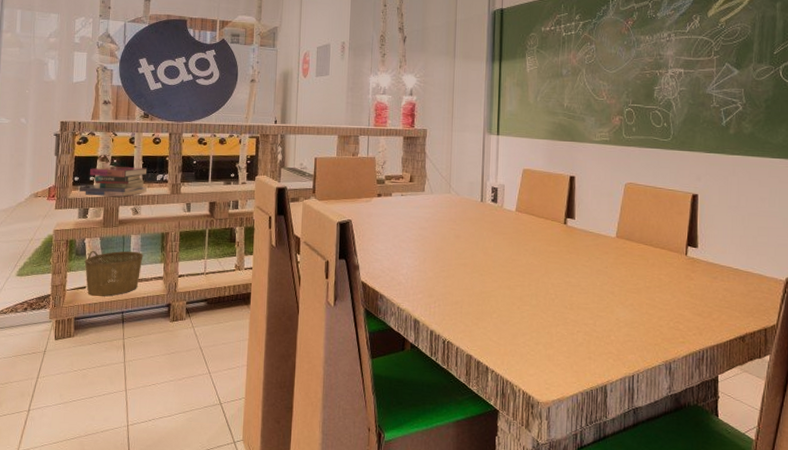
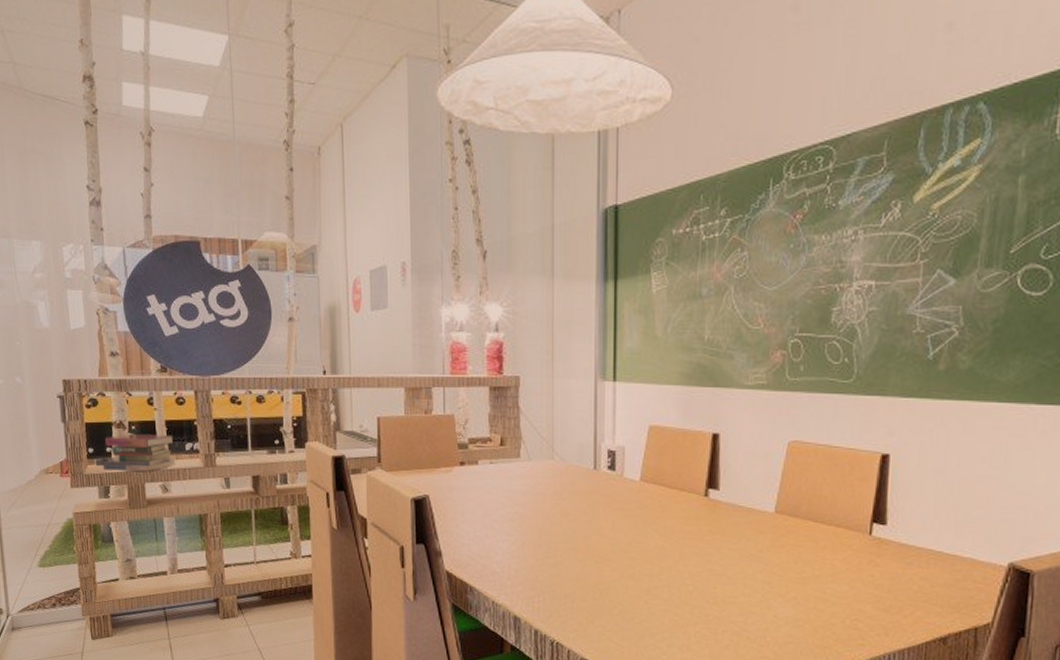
basket: present [84,250,143,297] -> none [113,536,181,590]

